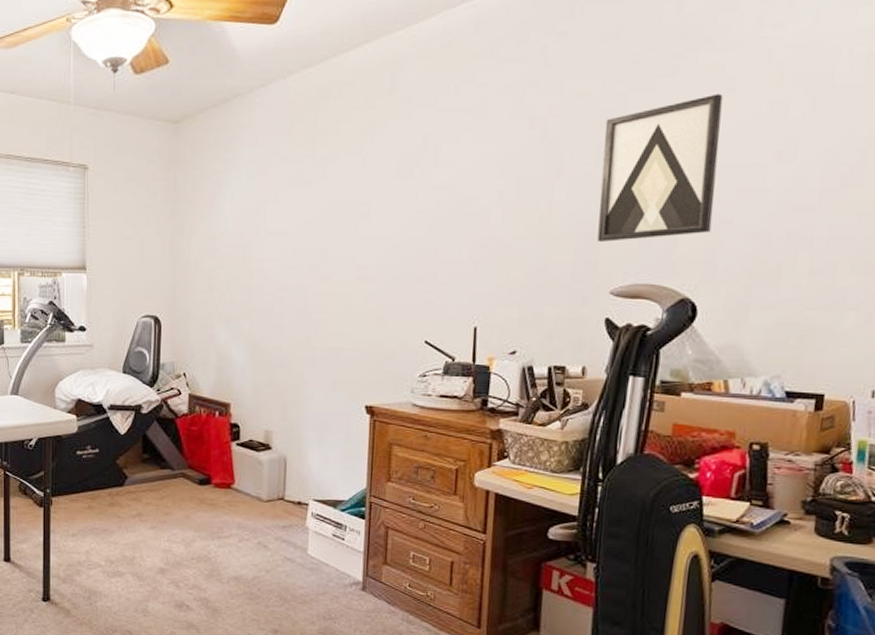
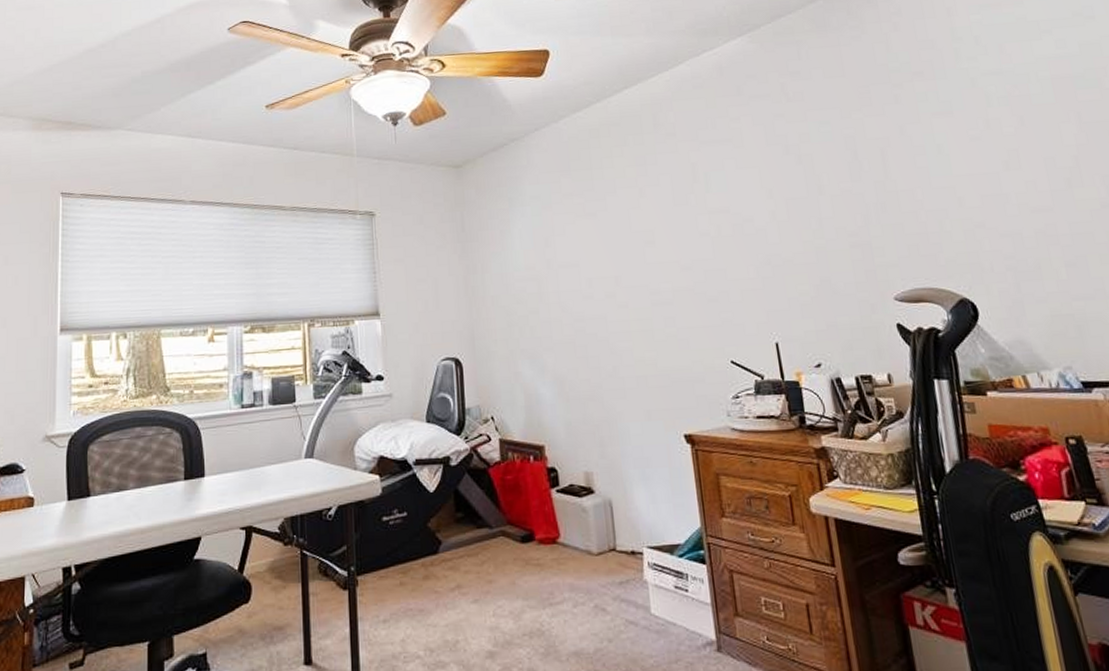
wall art: present [597,93,723,242] -> none [850,115,968,251]

